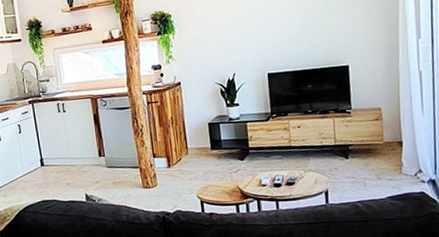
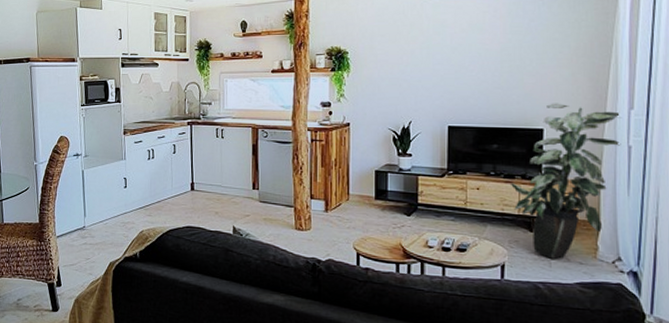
indoor plant: none [326,40,414,180] -> present [511,103,622,259]

